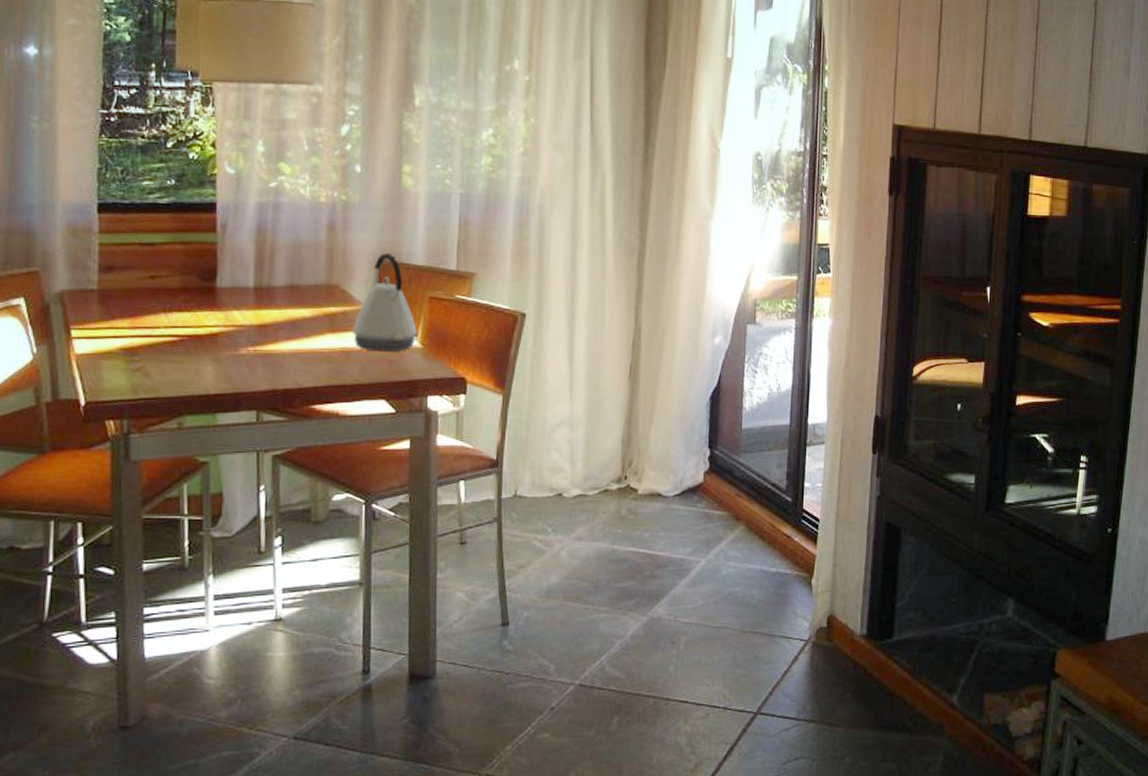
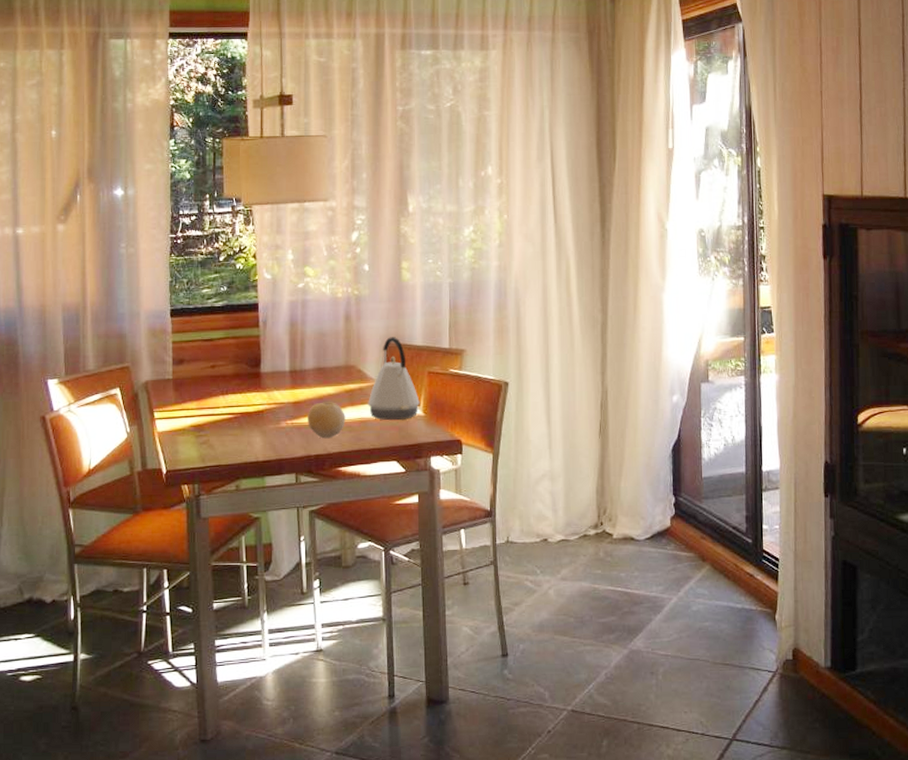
fruit: none [275,326,324,371] -> present [308,402,345,439]

